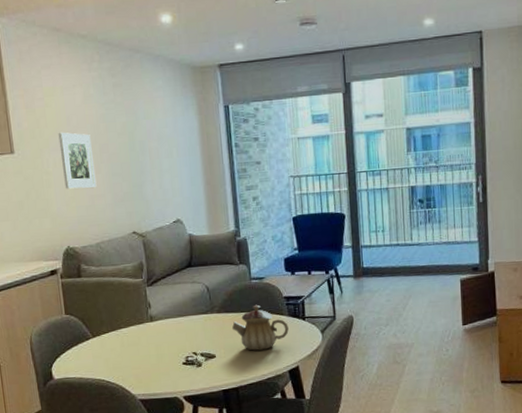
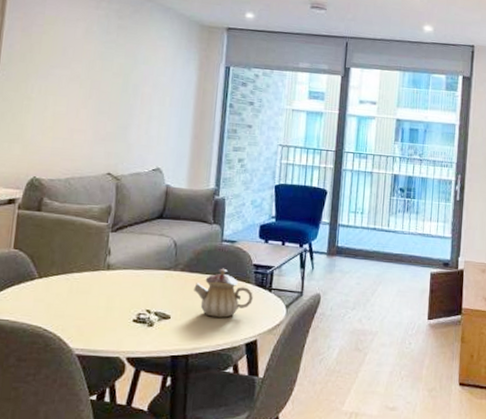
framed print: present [58,132,97,189] -> none [45,61,84,122]

